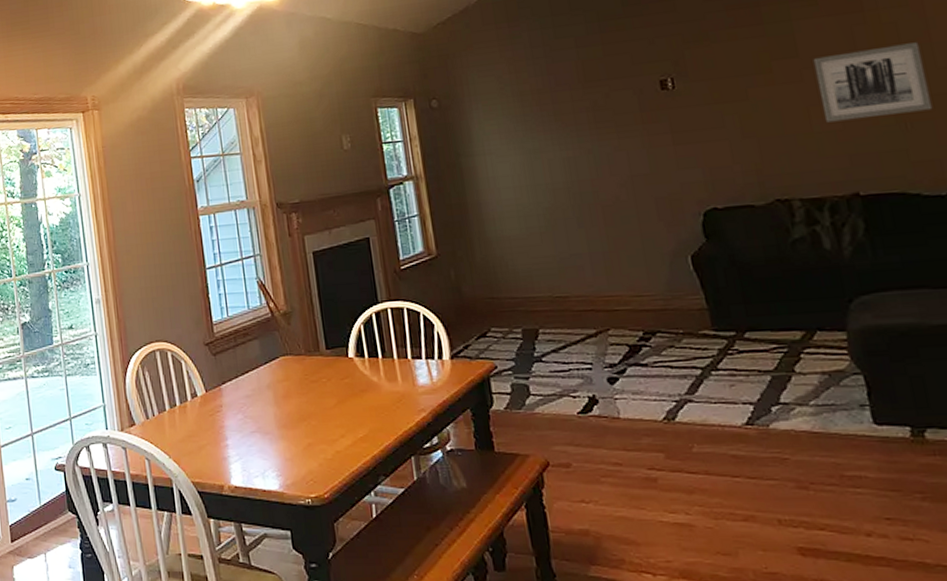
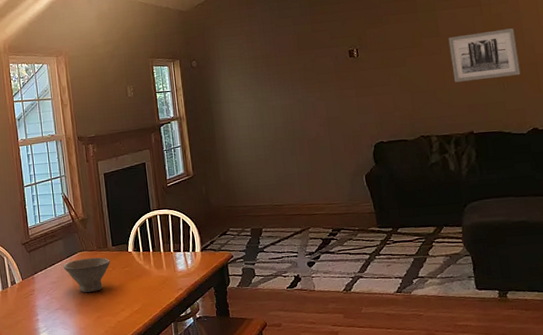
bowl: none [260,364,324,412] -> present [63,257,110,293]

